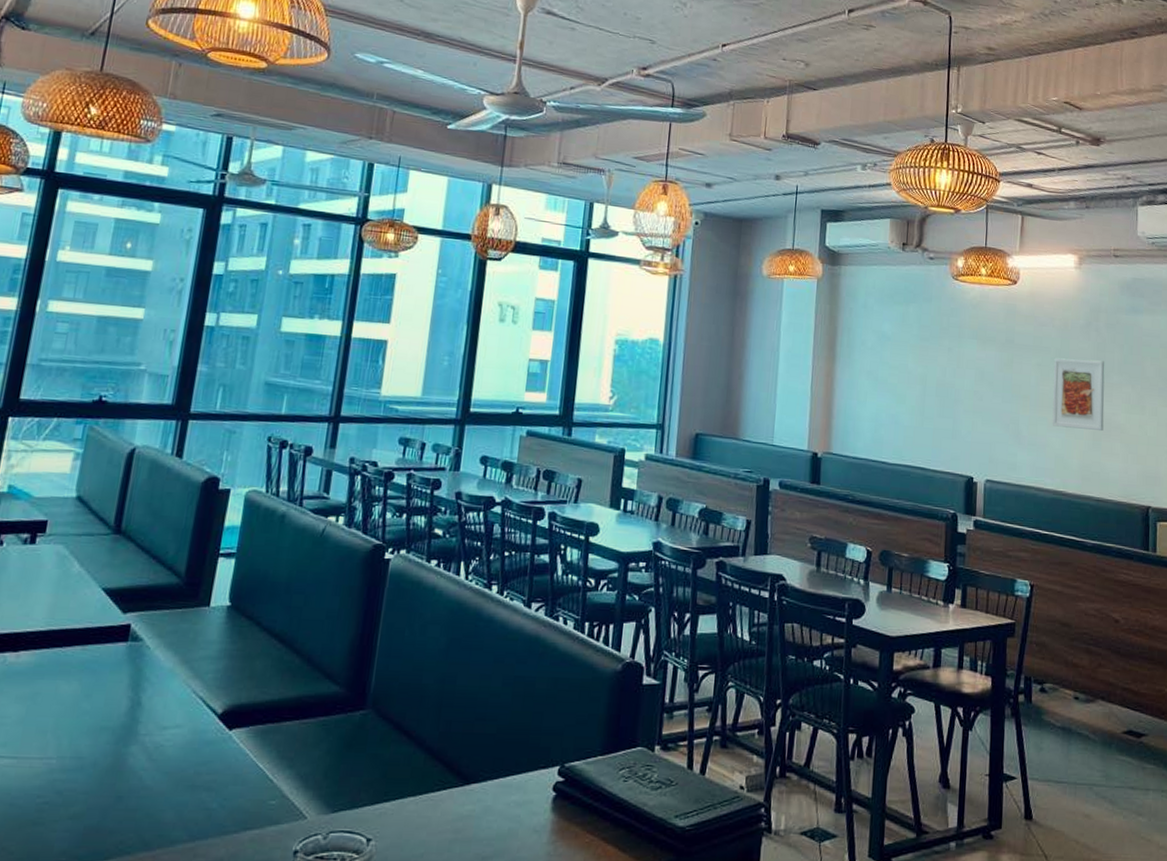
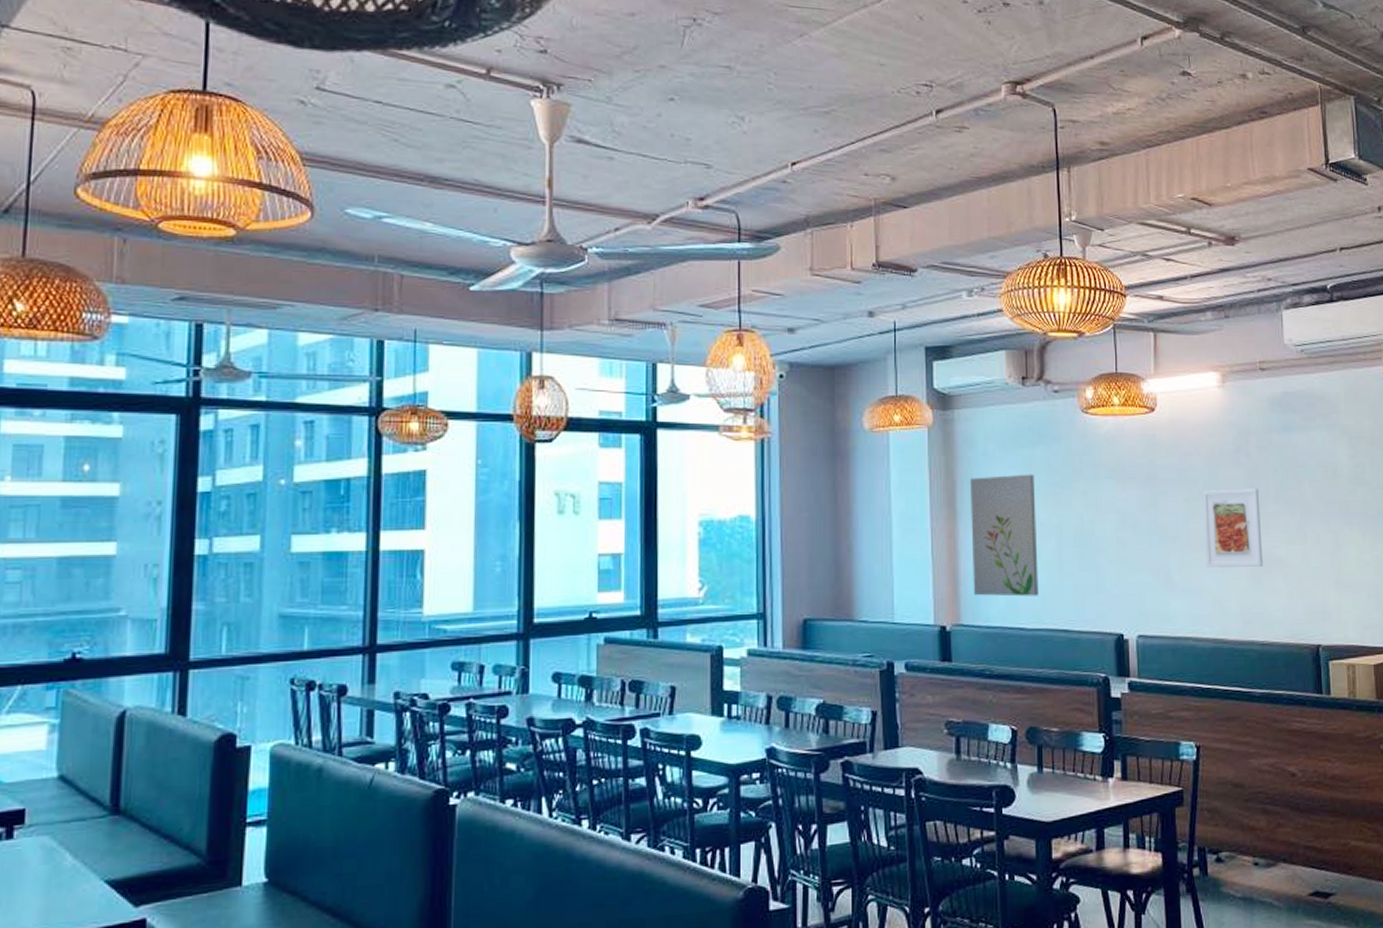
wall art: none [844,326,906,435] -> present [970,474,1039,597]

